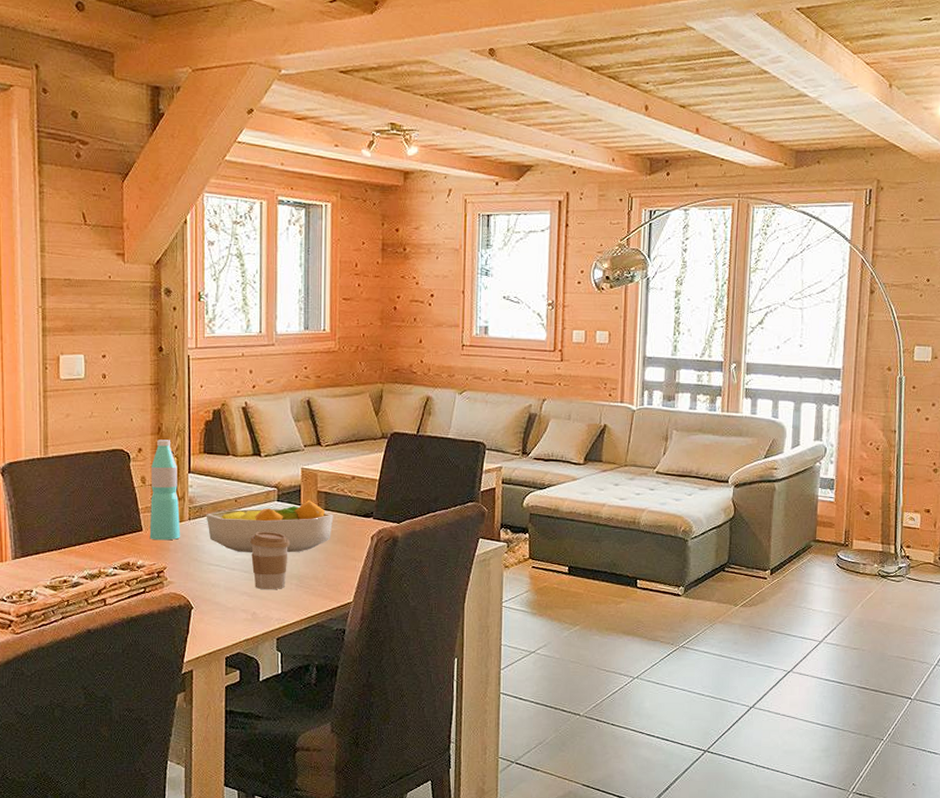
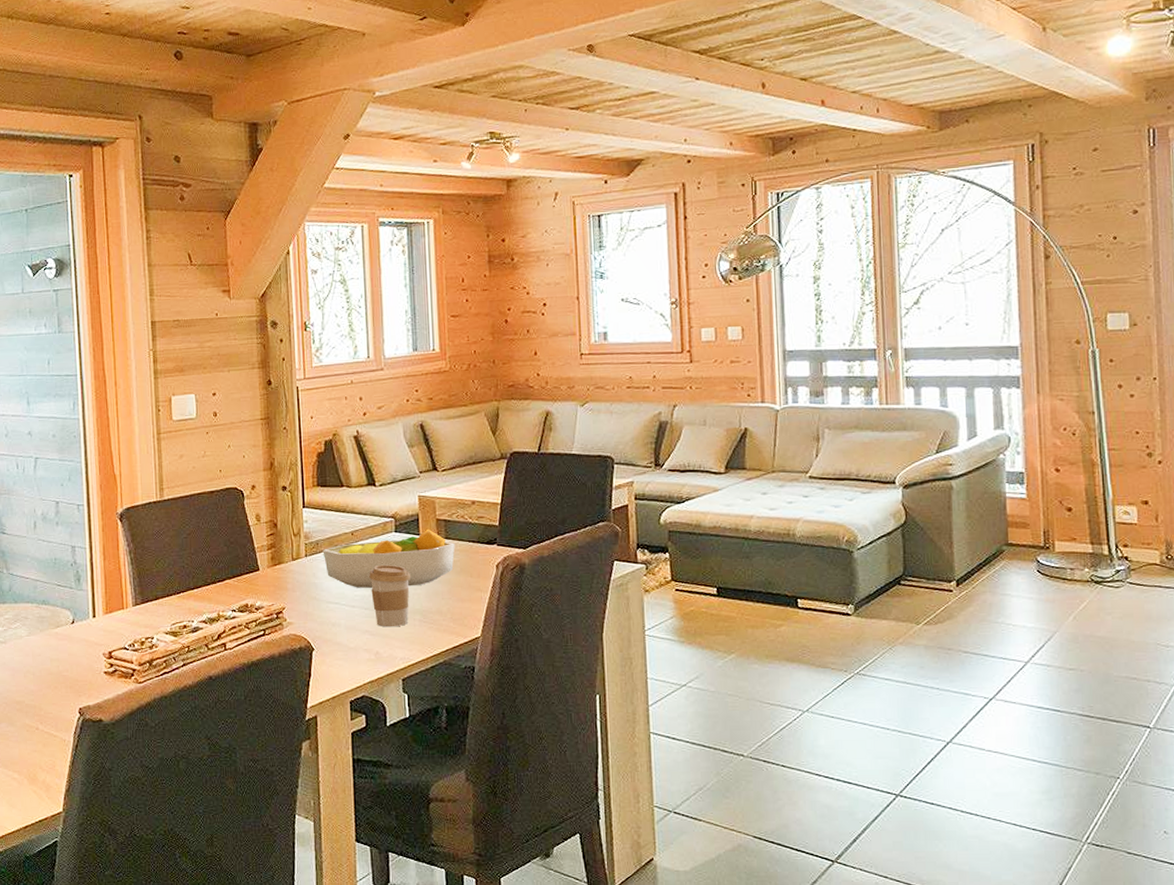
water bottle: present [149,439,181,541] -> none [265,474,298,580]

